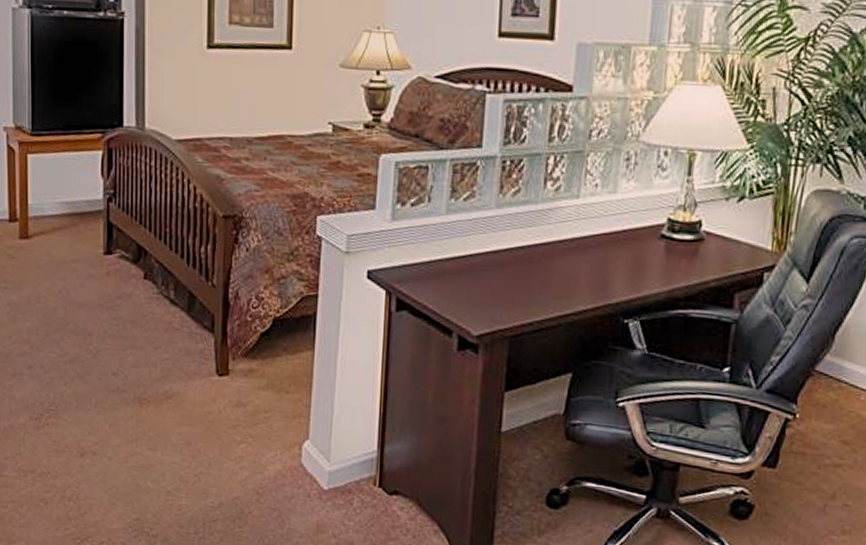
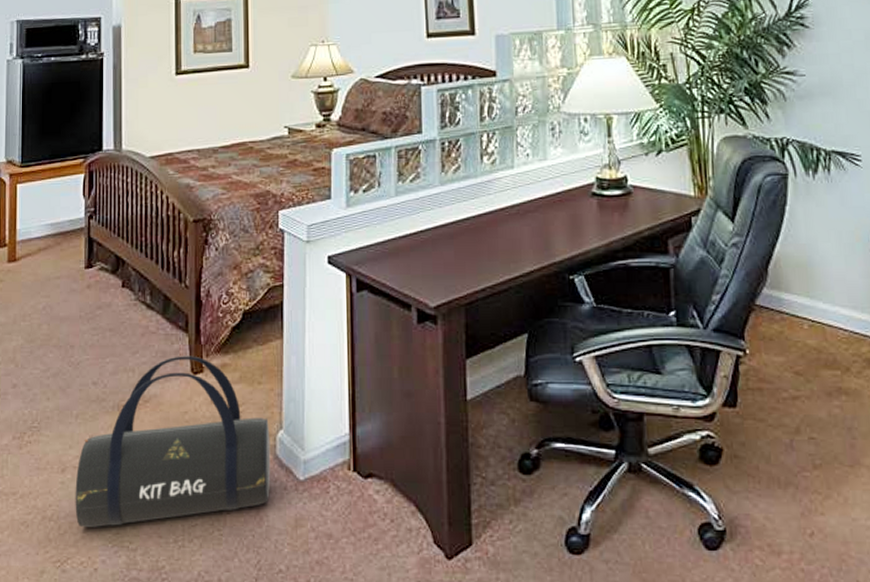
duffel bag: none [95,355,296,512] -> present [75,356,271,527]

